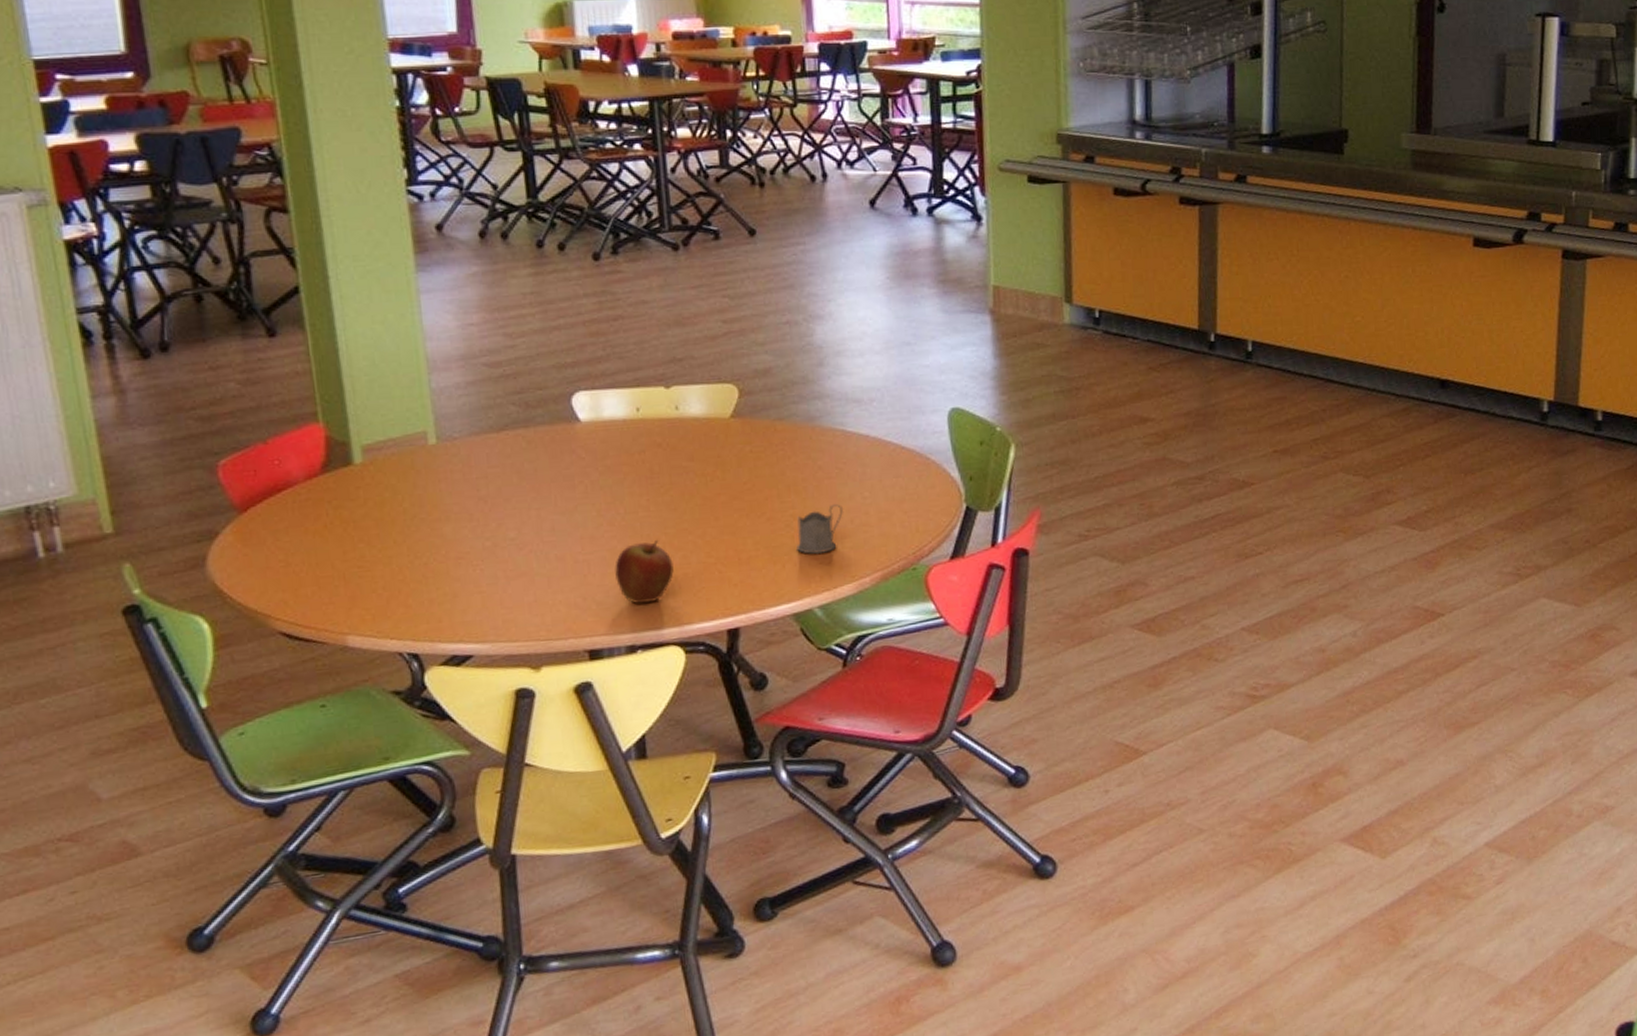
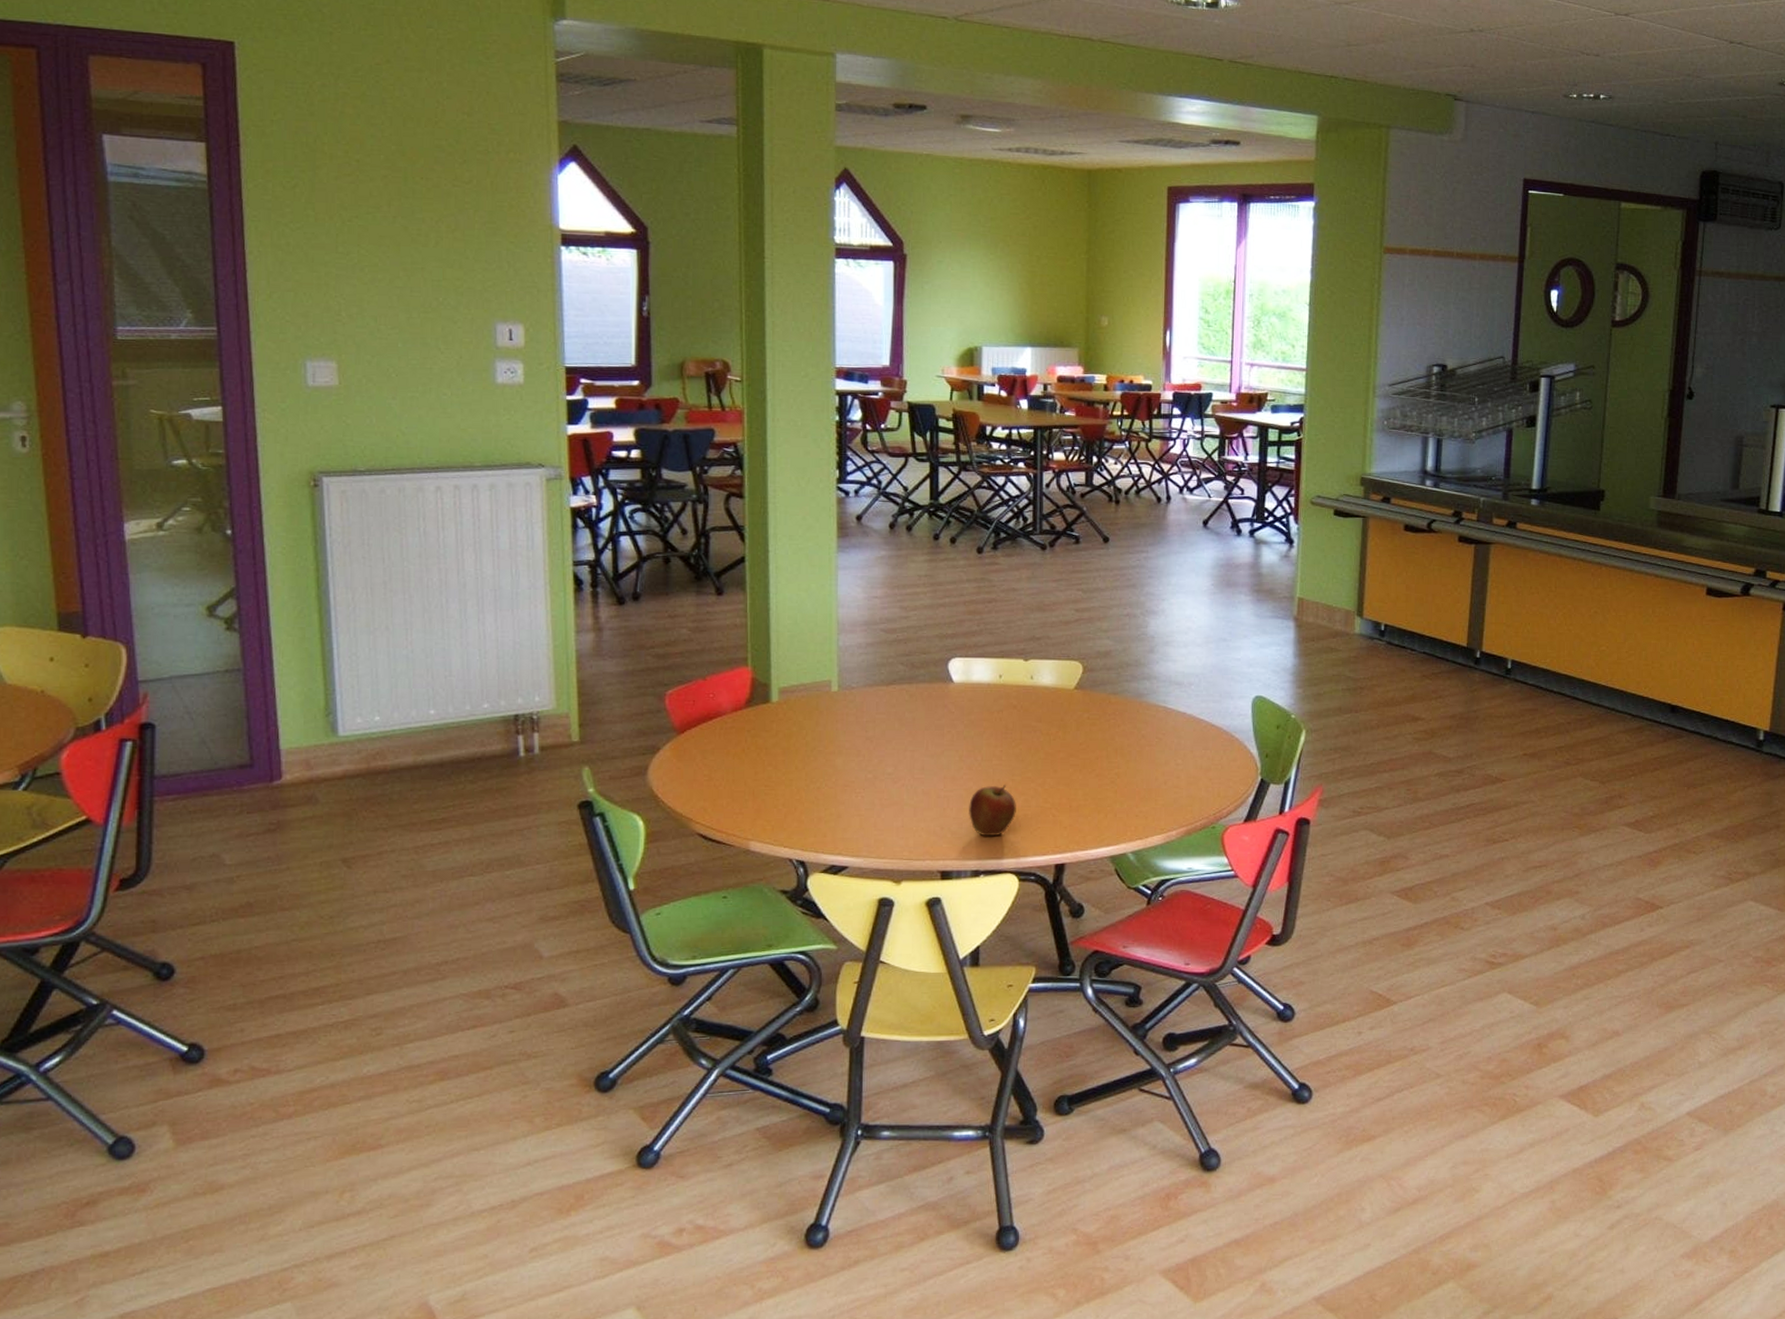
tea glass holder: present [797,503,843,555] -> none [1118,767,1159,808]

